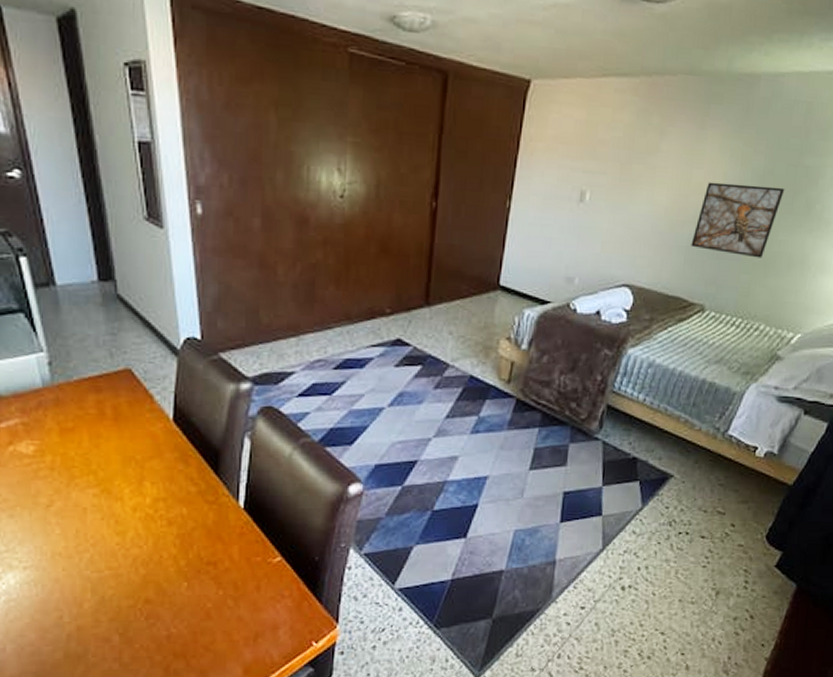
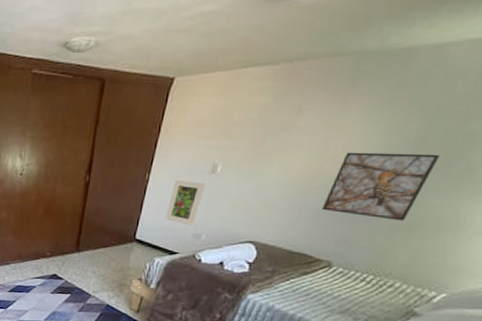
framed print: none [532,208,574,267] -> present [165,179,206,226]

